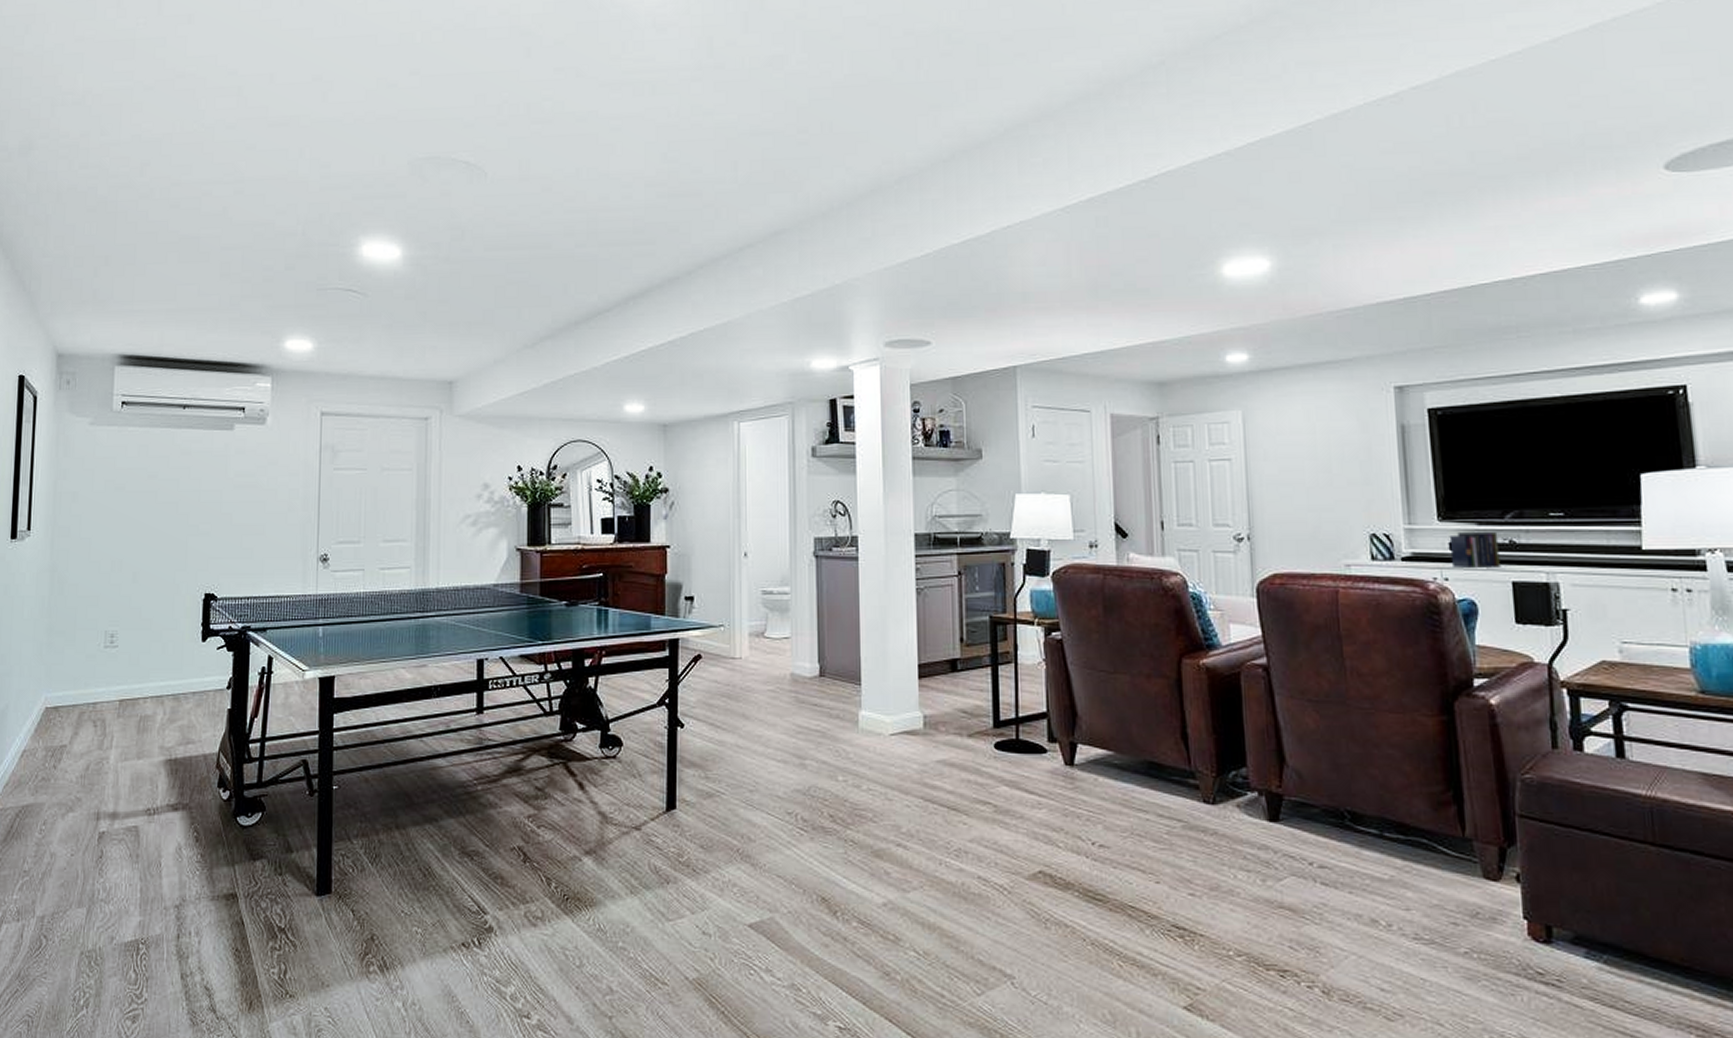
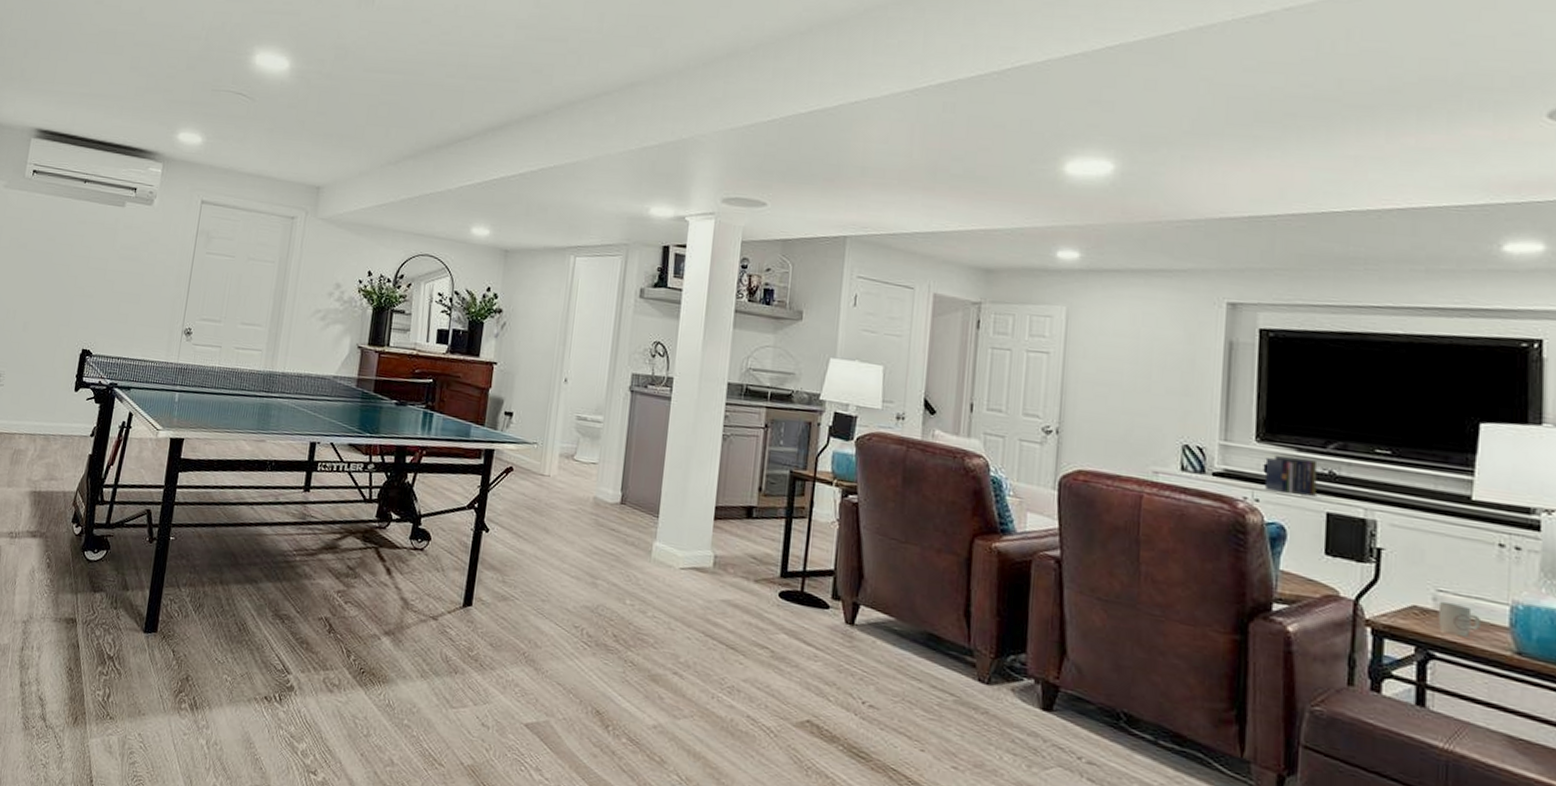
mug: none [1625,654,1665,685] -> present [1437,602,1480,638]

